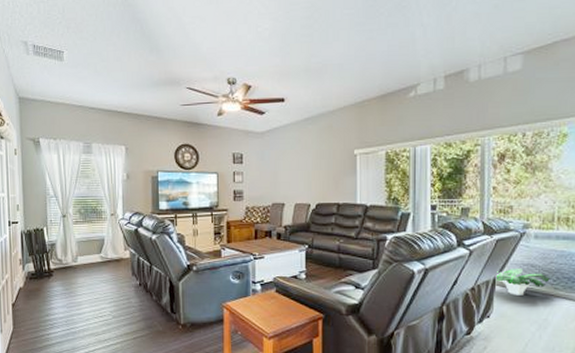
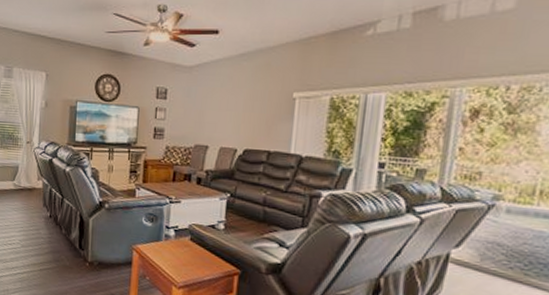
potted plant: present [495,269,550,296] -> none [449,245,520,278]

